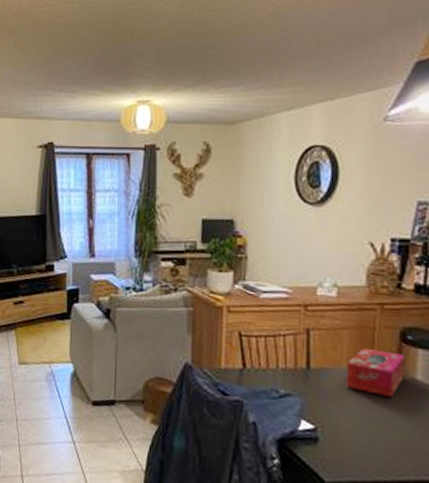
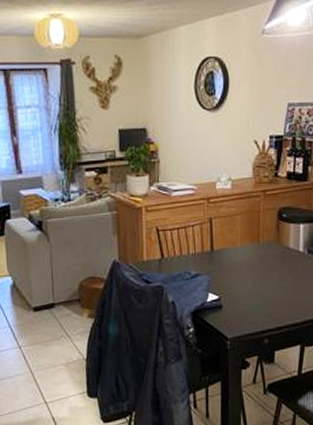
tissue box: present [346,347,405,398] -> none [240,228,282,265]

